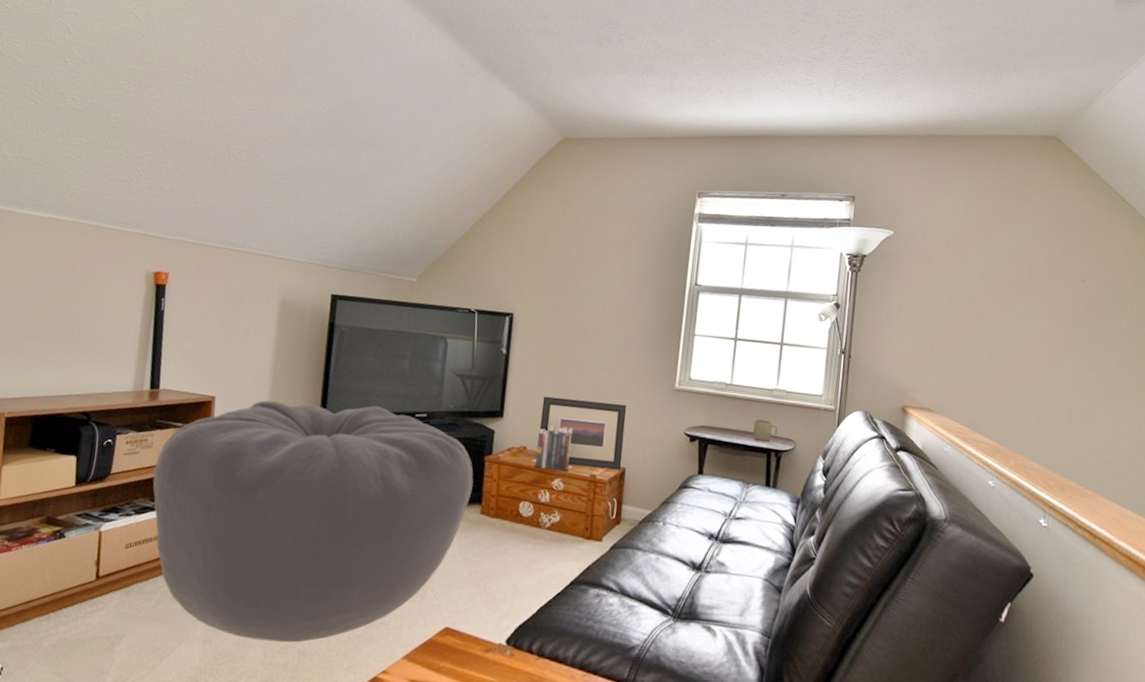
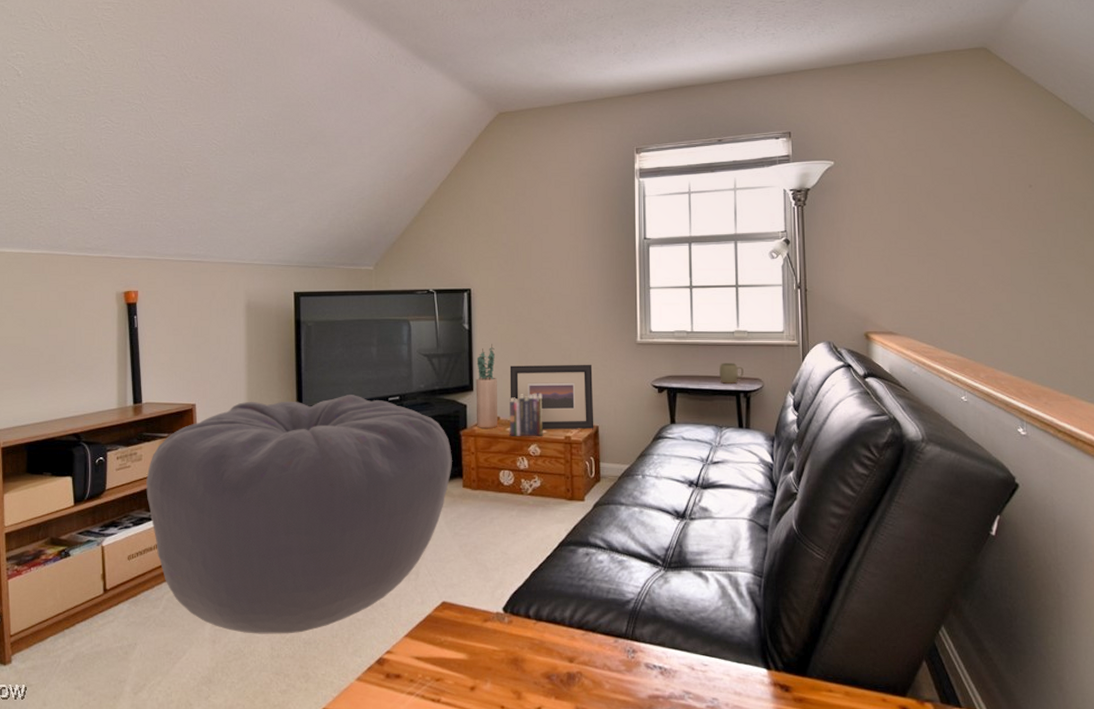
vase: none [502,372,531,458] -> present [475,344,498,428]

